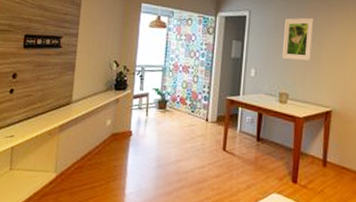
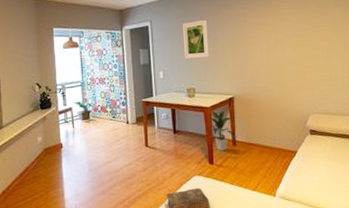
indoor plant: none [291,122,332,171] -> present [205,110,237,151]

